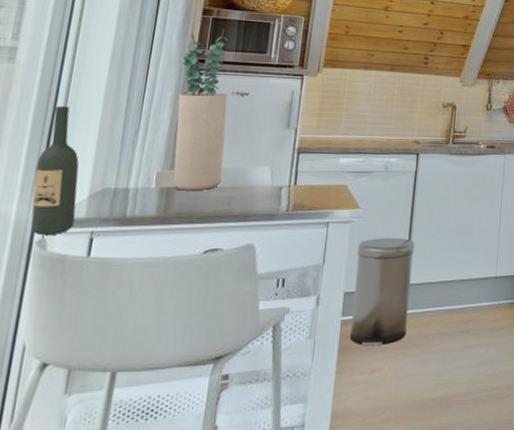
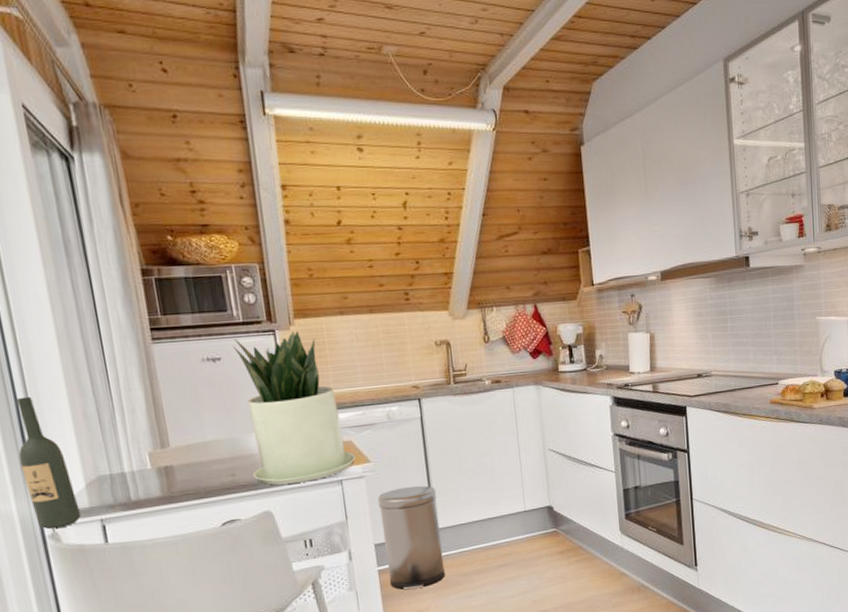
vase: present [173,28,228,191] -> none [136,289,219,468]
planter: none [247,77,347,220] -> present [232,331,356,485]

